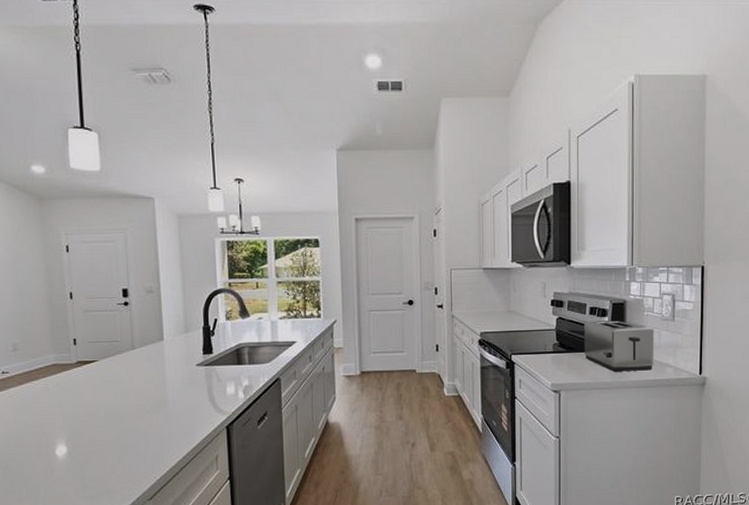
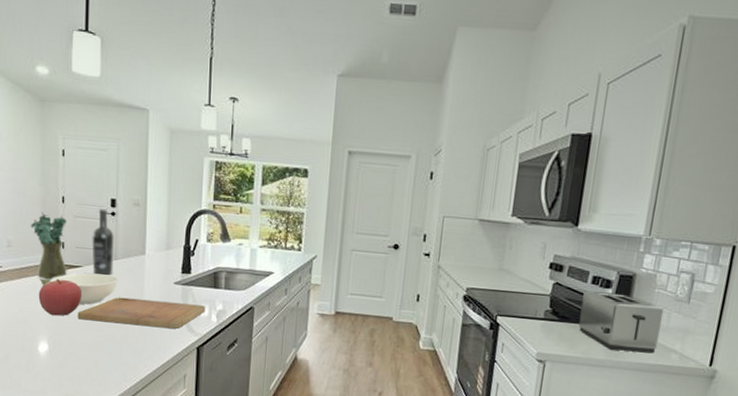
vase: none [38,310,82,387] -> present [31,212,68,287]
fruit: none [51,376,100,416] -> present [38,278,82,316]
bowl: none [63,365,137,399] -> present [50,273,118,305]
cutting board: none [96,383,232,416] -> present [77,297,206,329]
wine bottle: none [105,300,131,367] -> present [92,208,115,276]

